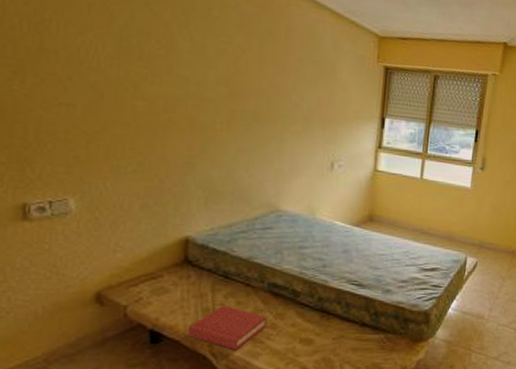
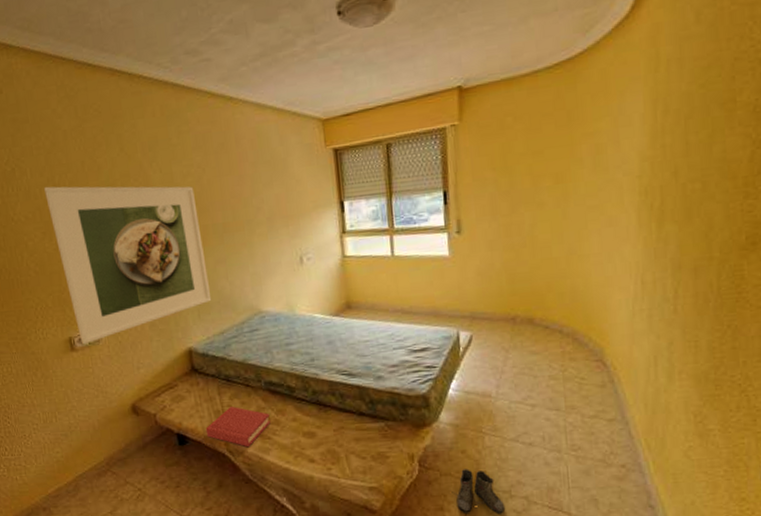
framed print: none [26,18,228,215] -> present [44,186,212,345]

